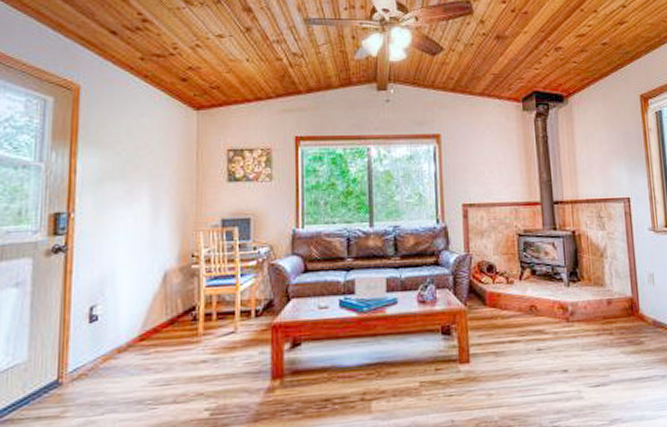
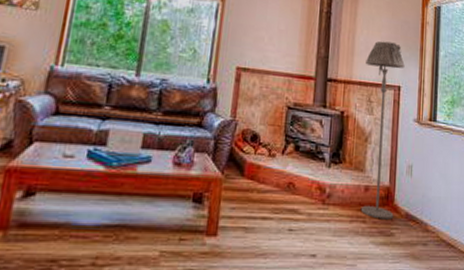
floor lamp: none [590,155,641,330] -> present [360,41,405,220]

